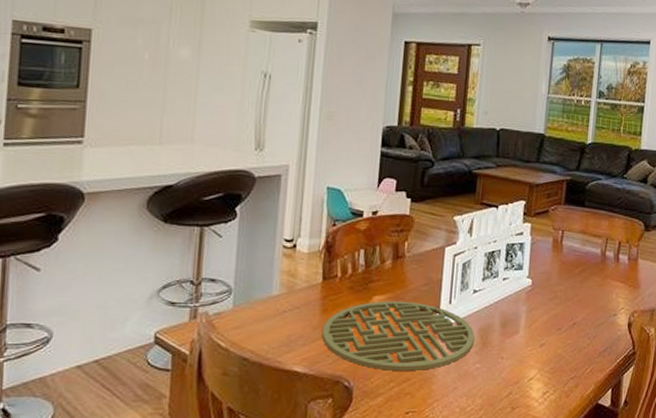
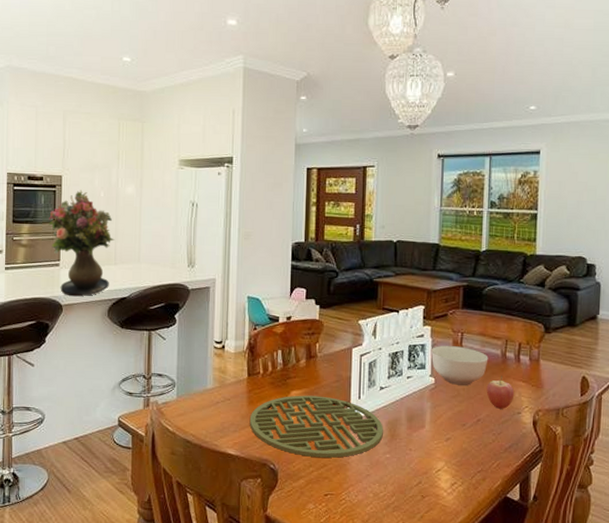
bouquet: none [69,49,161,182] -> present [48,190,115,296]
bowl: none [529,243,588,287] -> present [430,345,489,385]
fruit: none [584,275,612,311] -> present [486,375,515,409]

